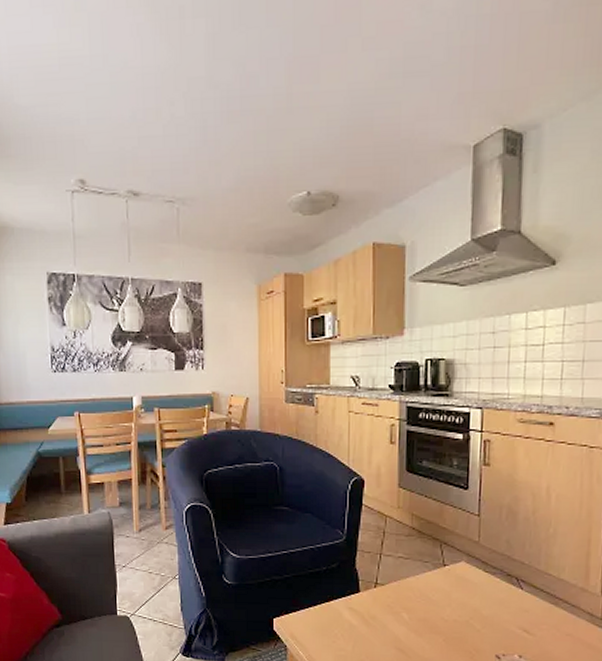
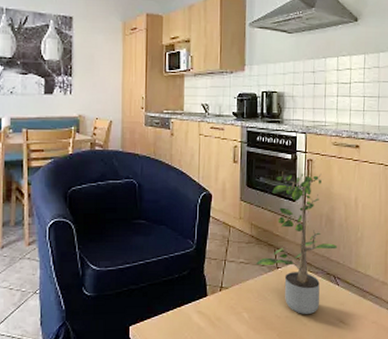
potted plant: none [418,454,521,620] -> present [256,171,337,314]

